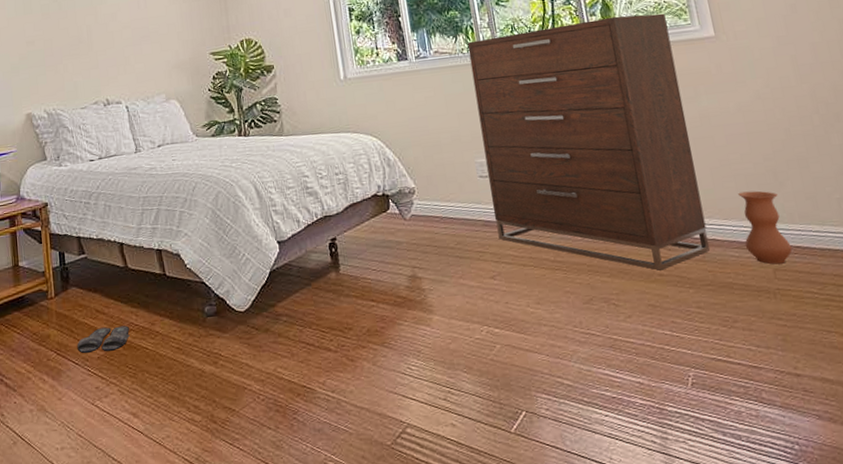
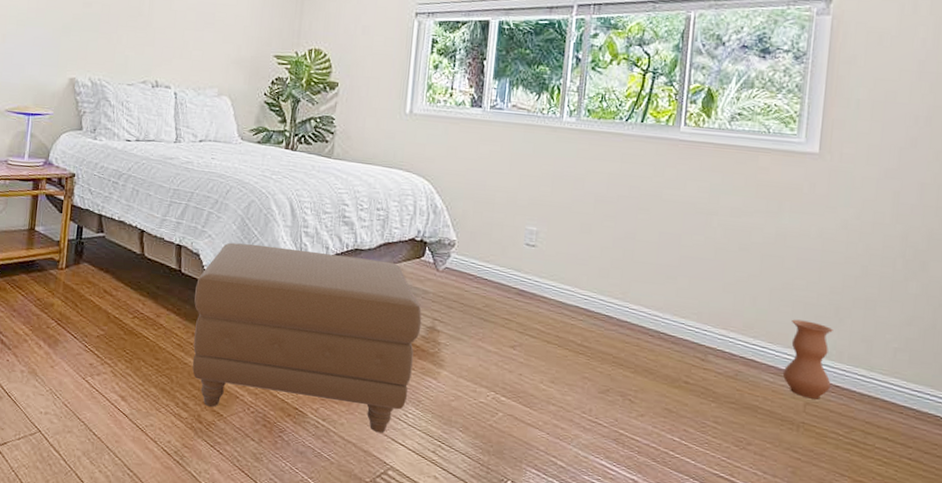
slippers: present [77,325,130,354] -> none [78,308,134,334]
ottoman: none [182,221,407,404] -> present [192,242,422,433]
dresser: present [467,13,711,271] -> none [529,102,772,378]

